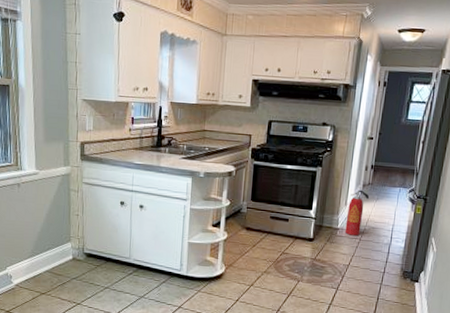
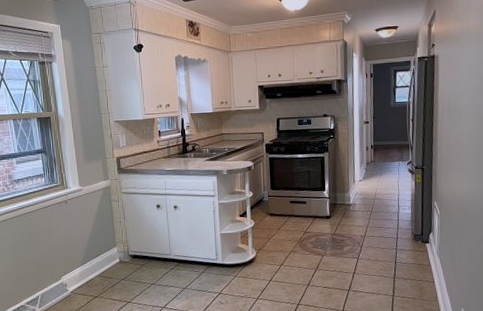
fire extinguisher: present [345,189,369,236] -> none [356,168,373,209]

